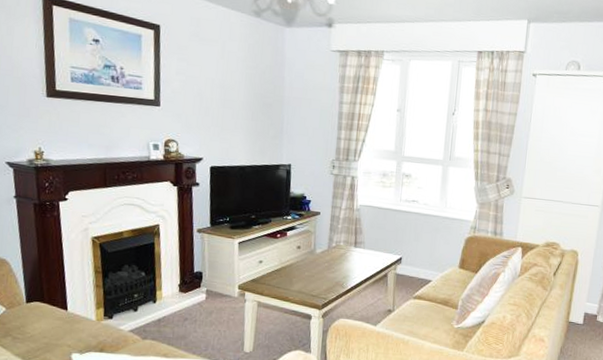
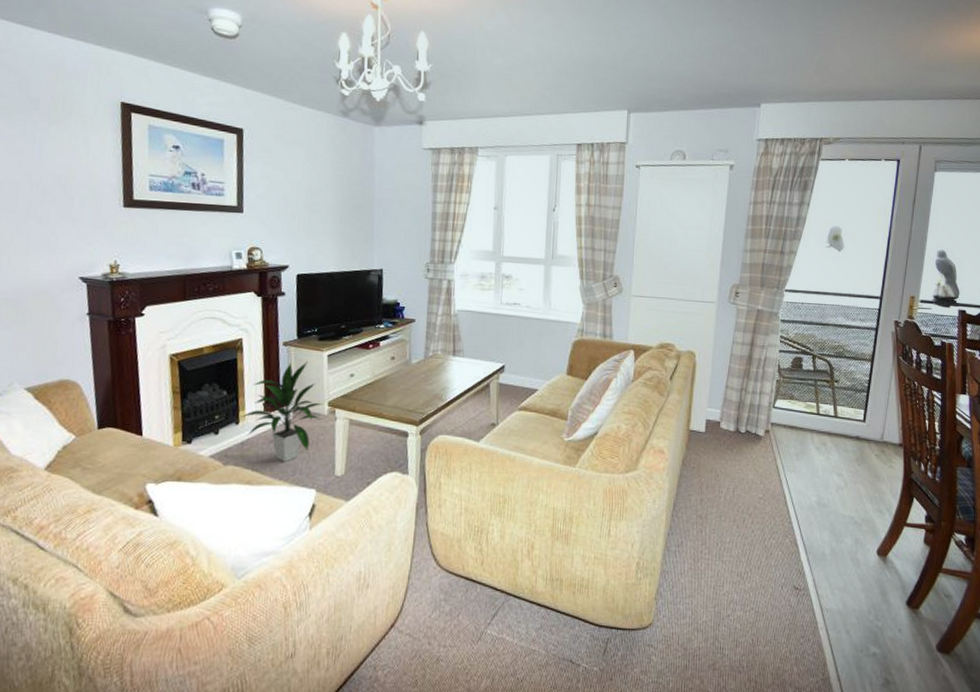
indoor plant: none [157,247,234,338] -> present [240,361,323,462]

